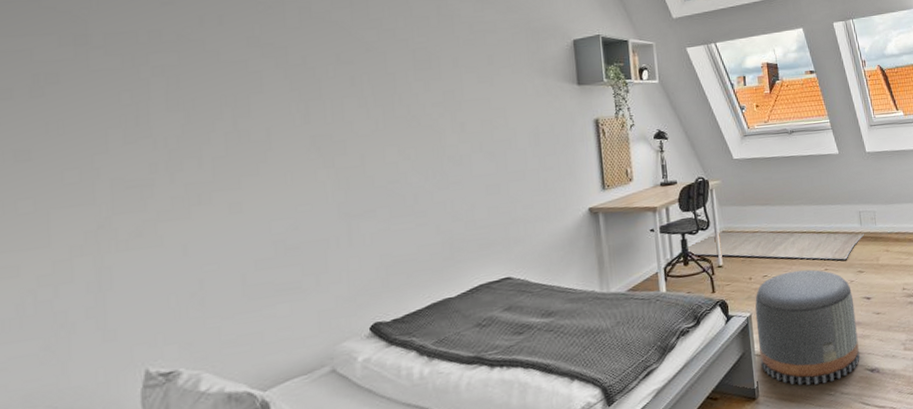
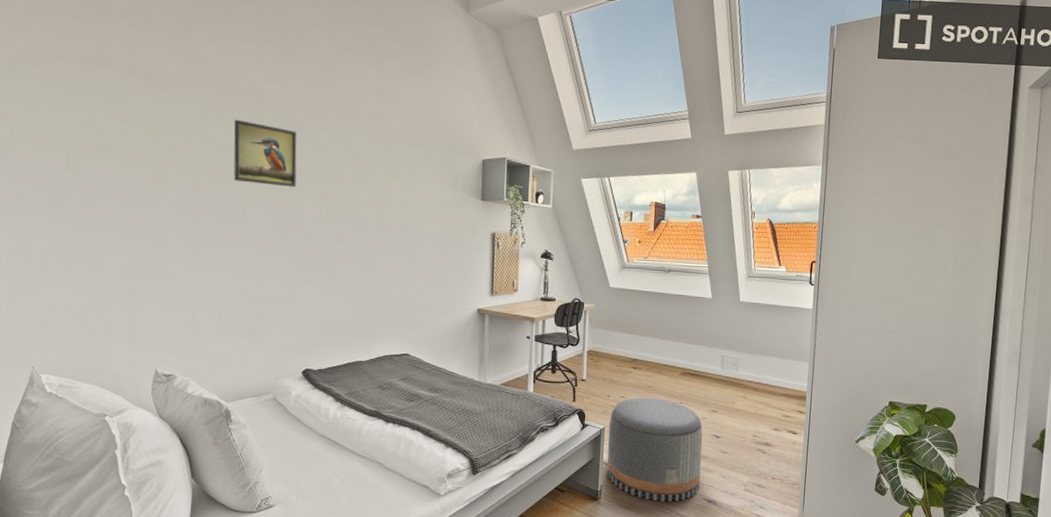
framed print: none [246,25,340,102] -> present [234,119,297,187]
rug: present [688,231,865,260] -> none [557,349,725,398]

